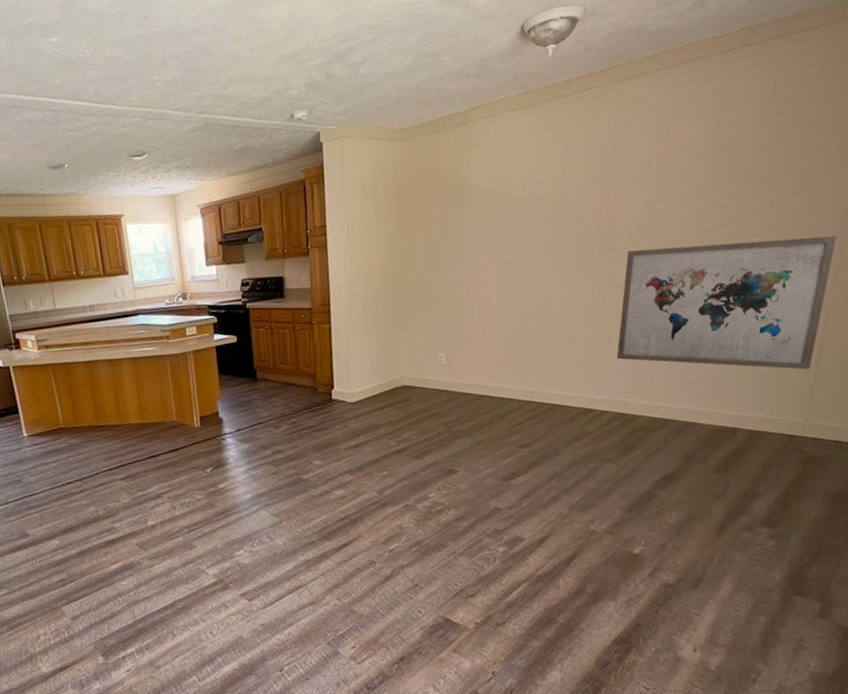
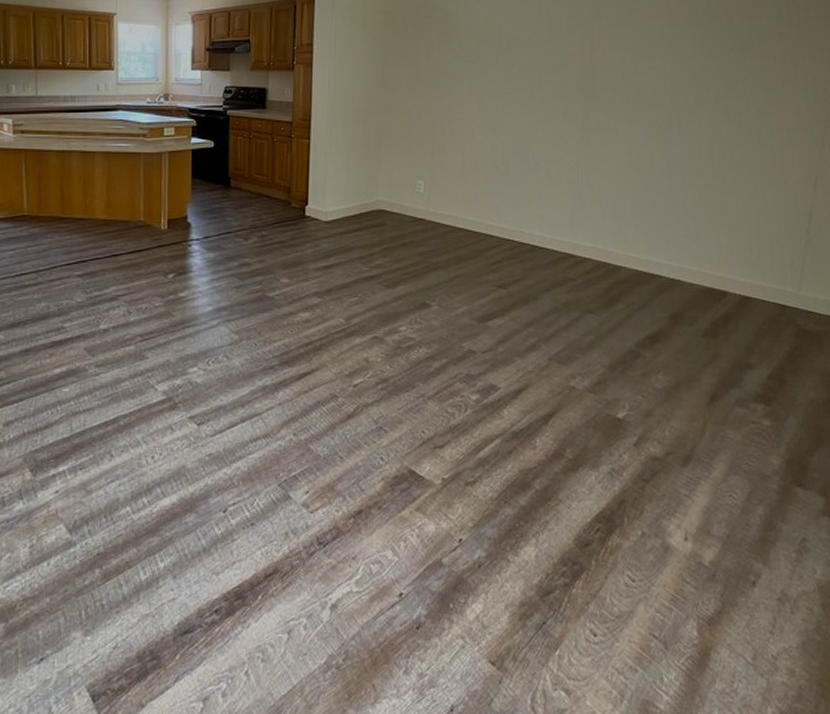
wall art: present [617,235,836,370] -> none [600,99,820,238]

